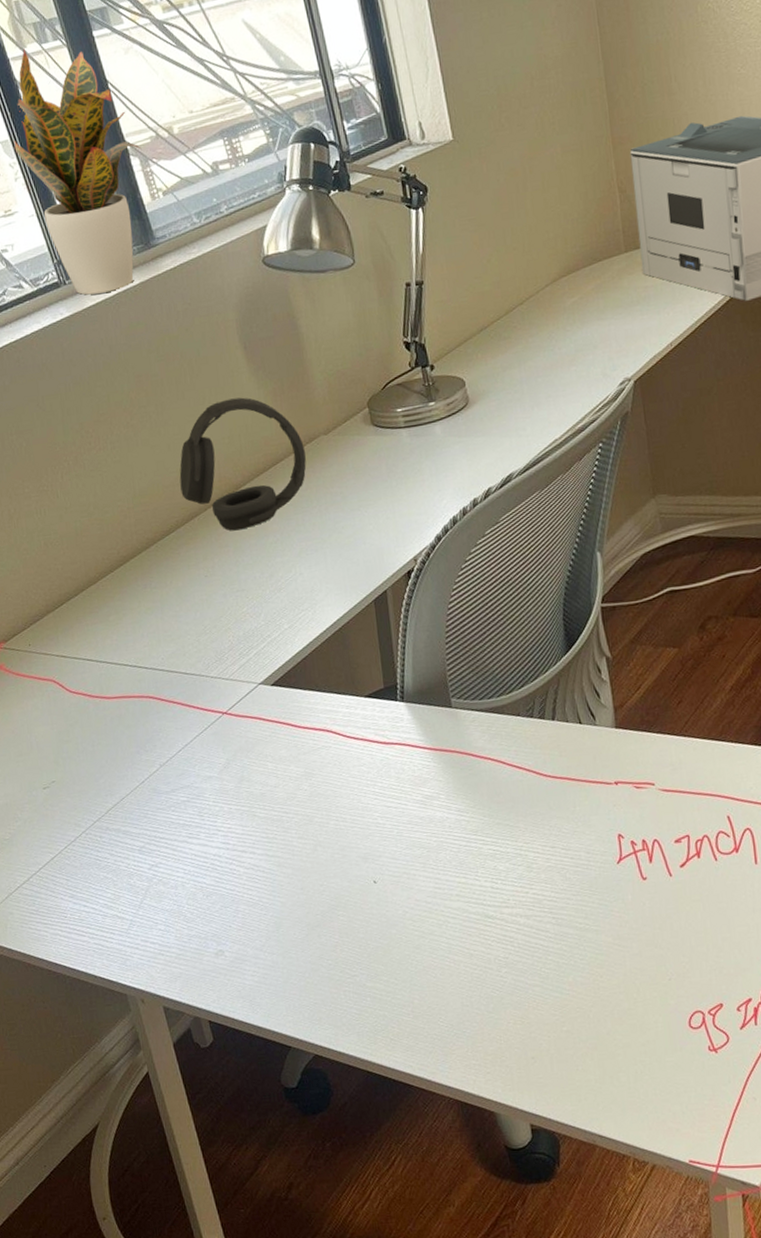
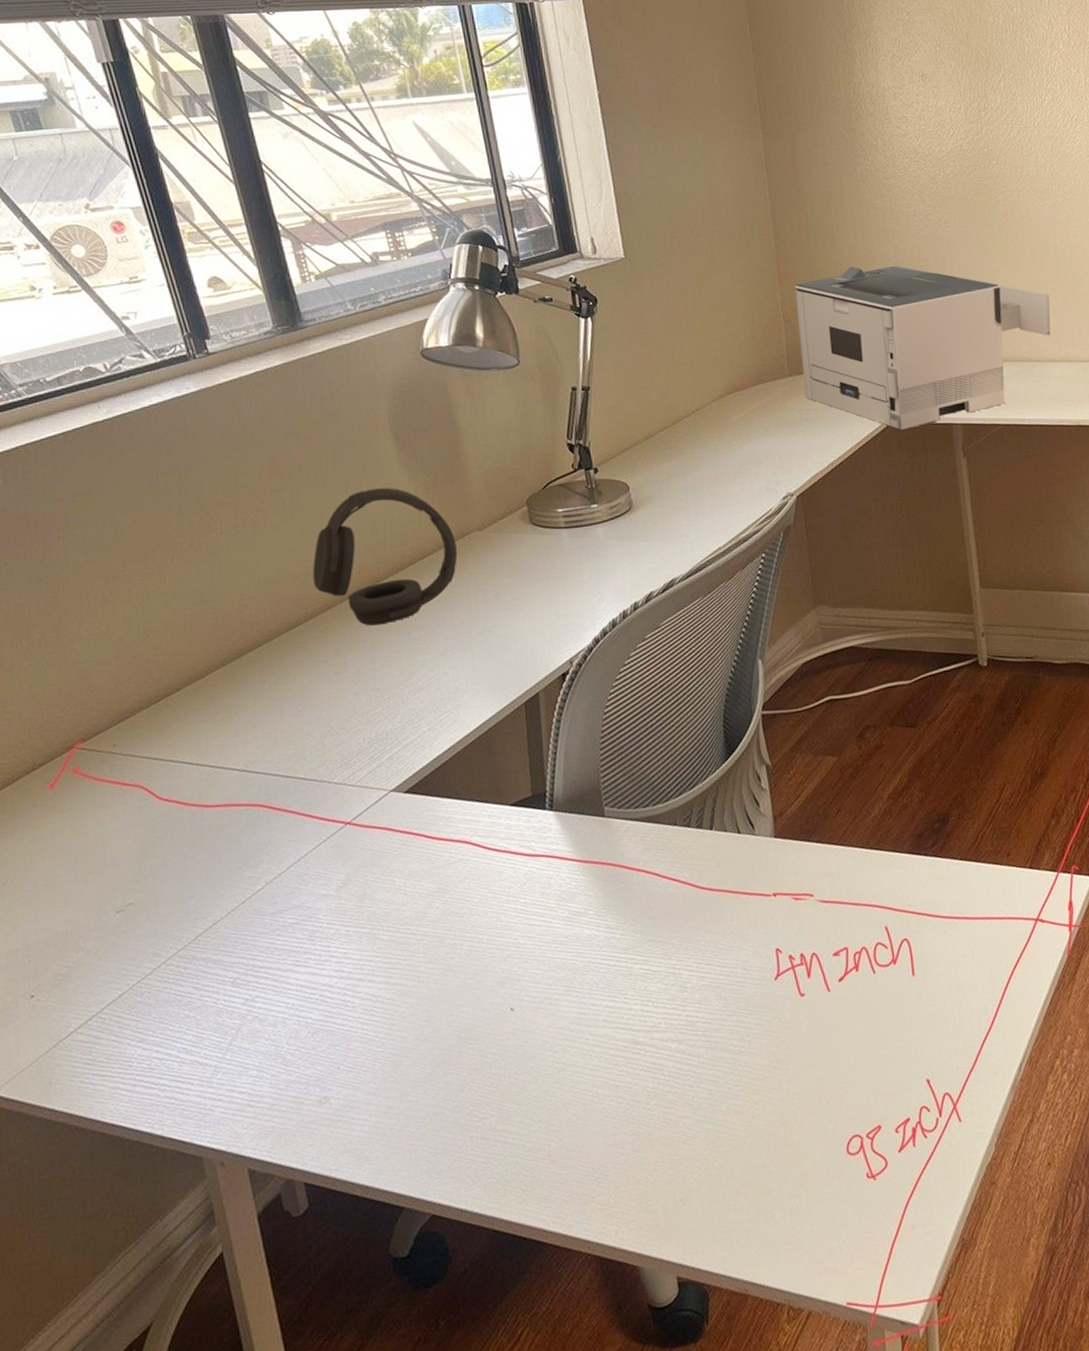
potted plant: present [13,48,142,295] -> none [147,119,295,371]

